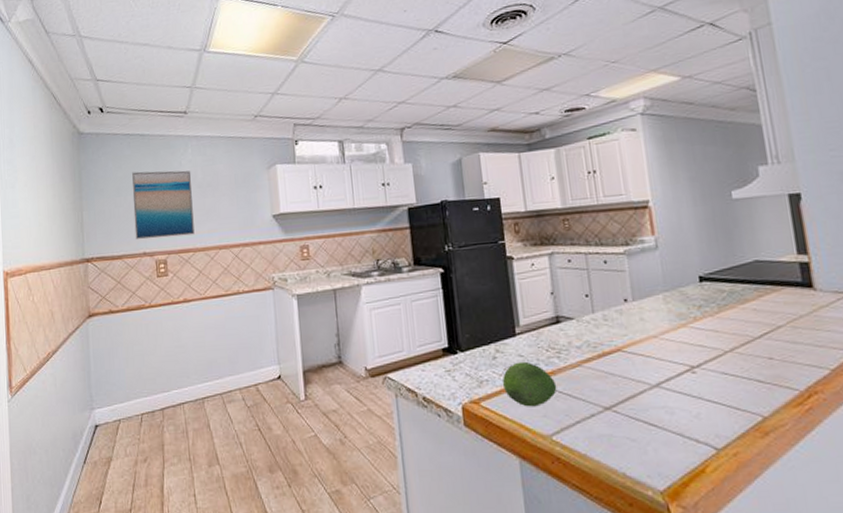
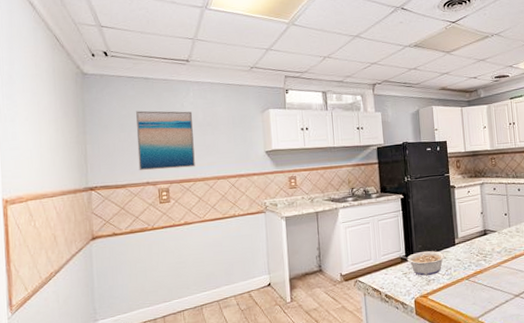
legume: none [439,342,503,375] -> present [398,251,446,276]
fruit: present [502,361,557,407] -> none [444,264,483,298]

